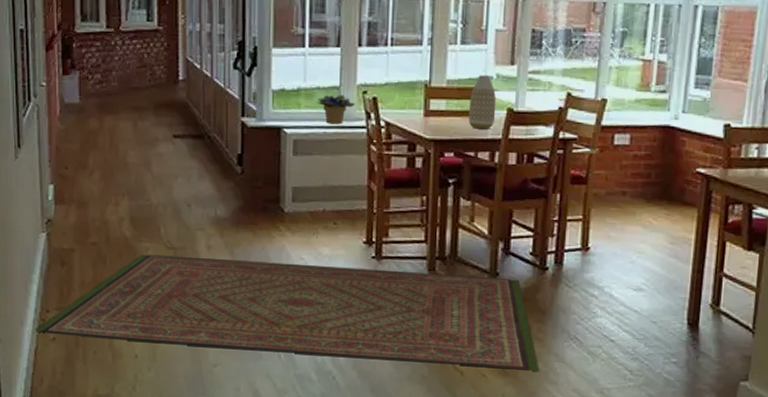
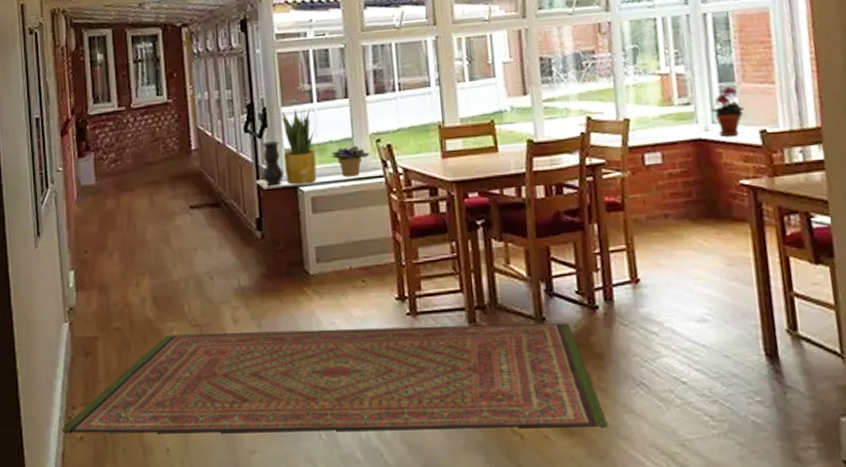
vase: none [247,80,270,125] -> present [261,141,285,187]
planter: none [270,51,304,126] -> present [279,108,317,185]
vase: present [468,75,496,130] -> none [486,109,516,165]
potted plant: none [684,79,714,128] -> present [711,86,744,137]

